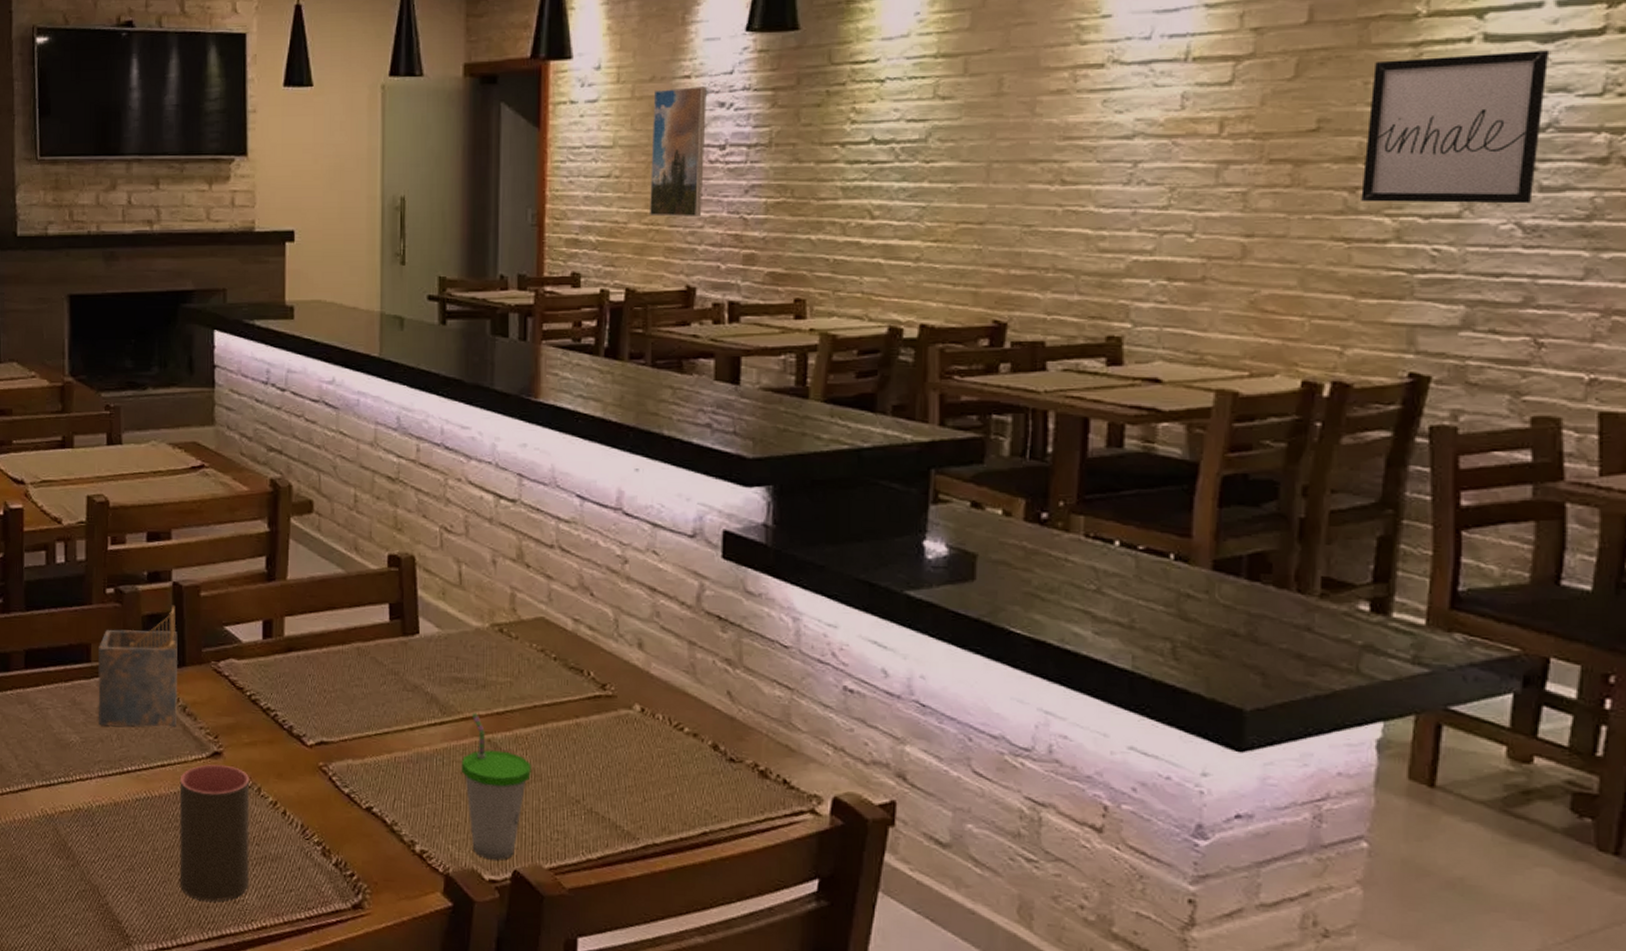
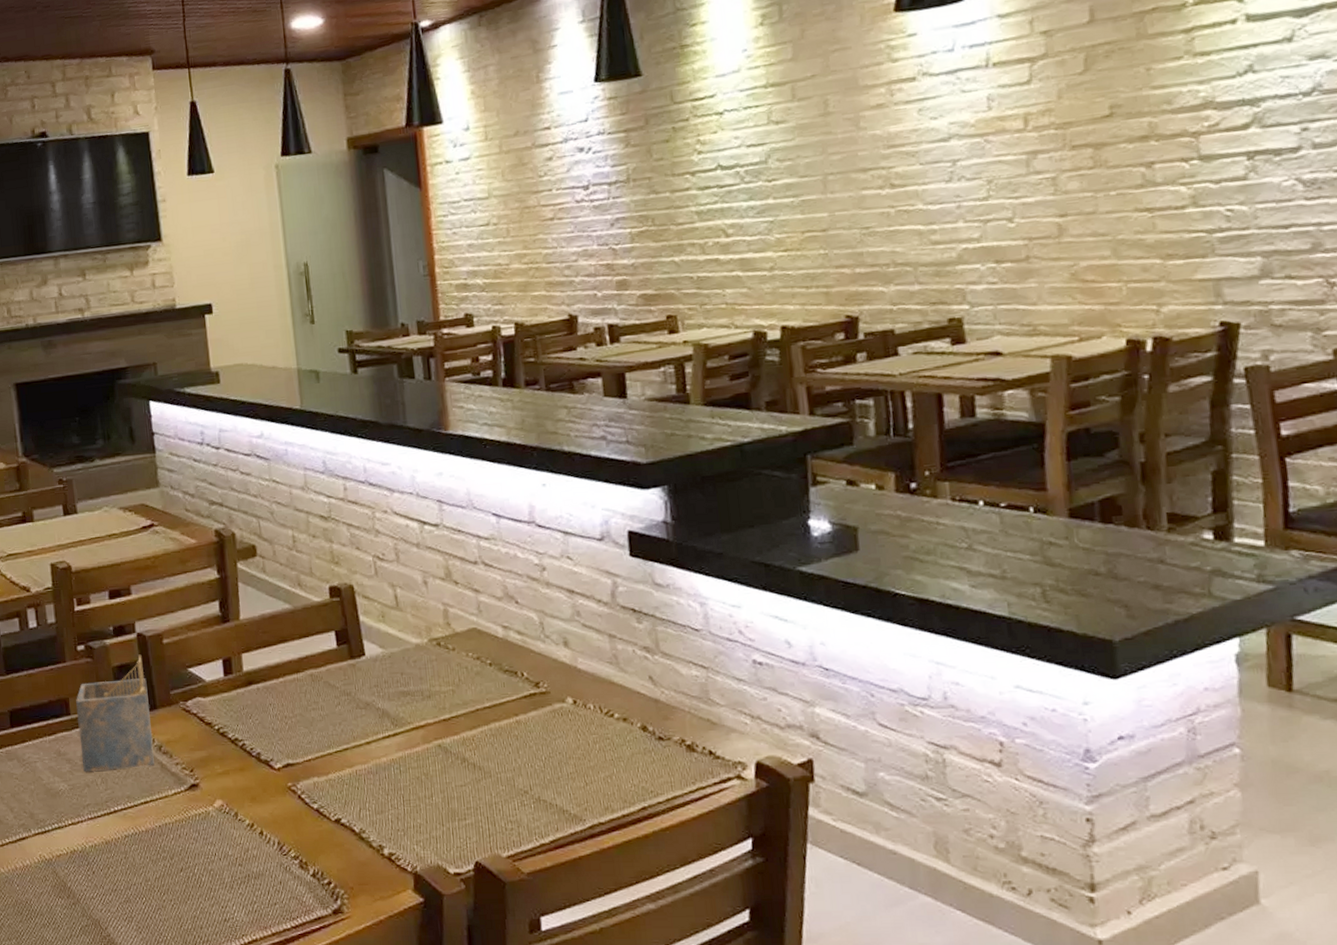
cup: present [179,764,250,902] -> none [162,795,237,922]
cup: present [461,713,531,860] -> none [416,722,481,854]
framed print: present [649,86,707,218] -> none [519,135,575,256]
wall art: present [1361,50,1550,204] -> none [1153,23,1308,175]

